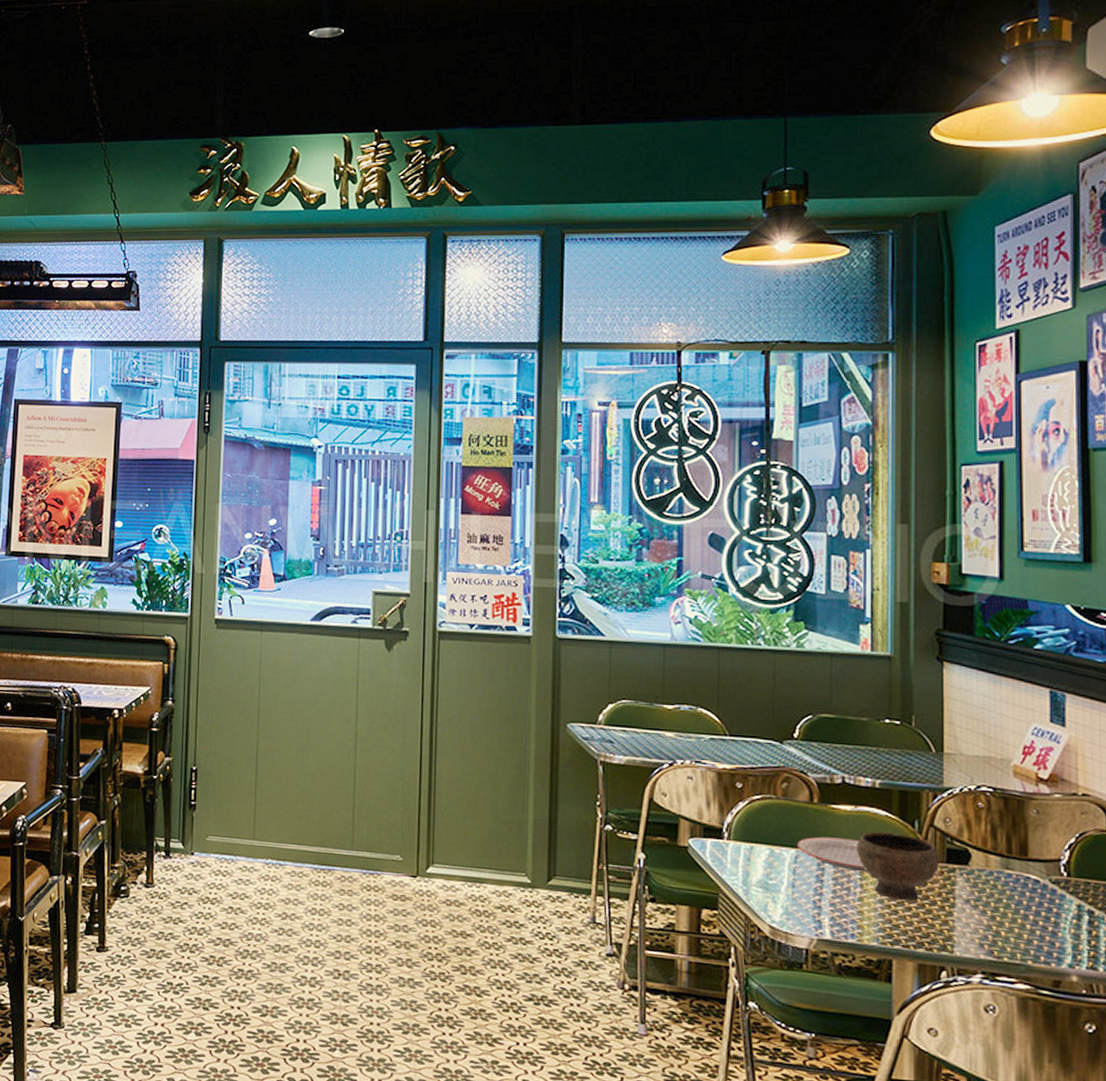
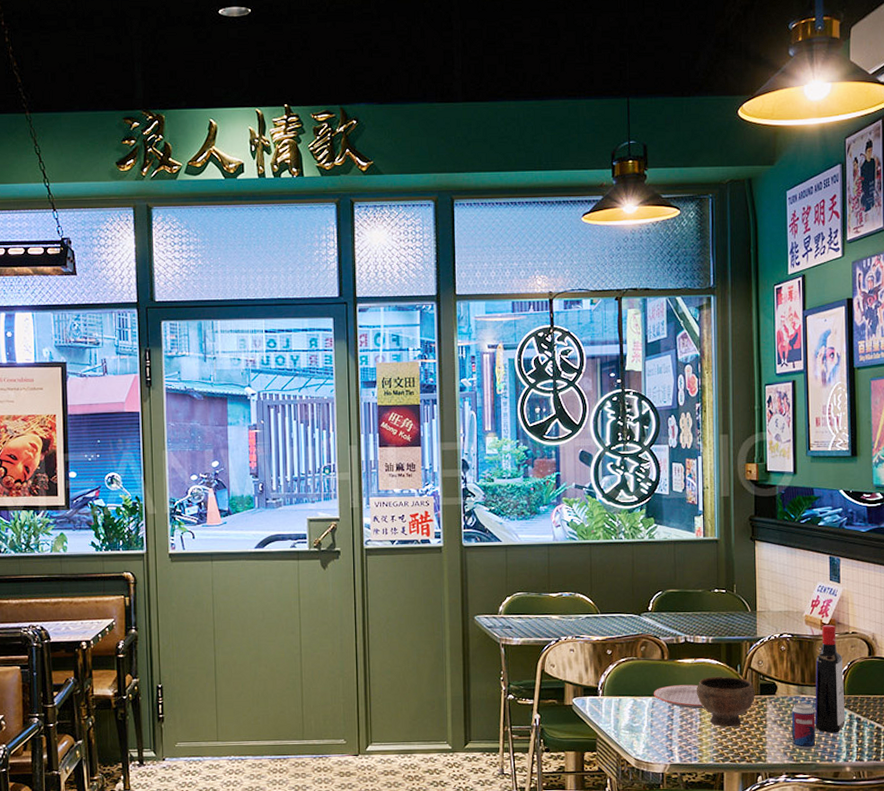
beverage can: none [992,880,1027,945] -> present [792,703,816,750]
liquor bottle: none [1025,780,1071,928] -> present [814,625,846,733]

